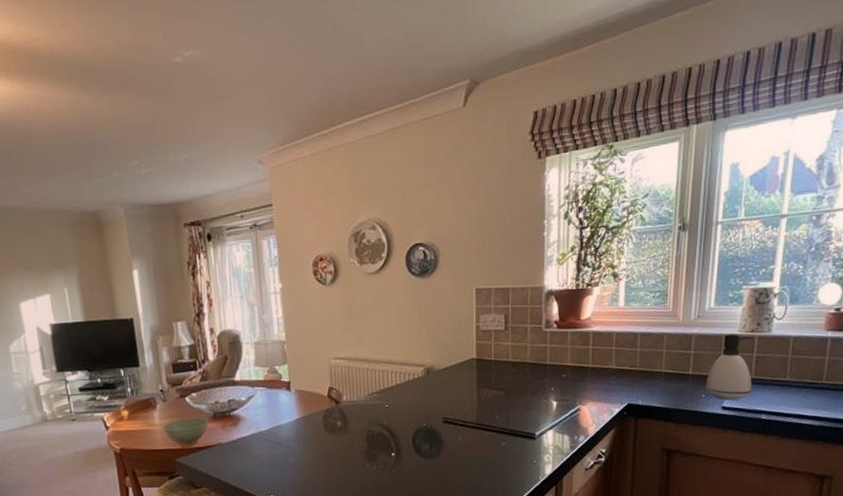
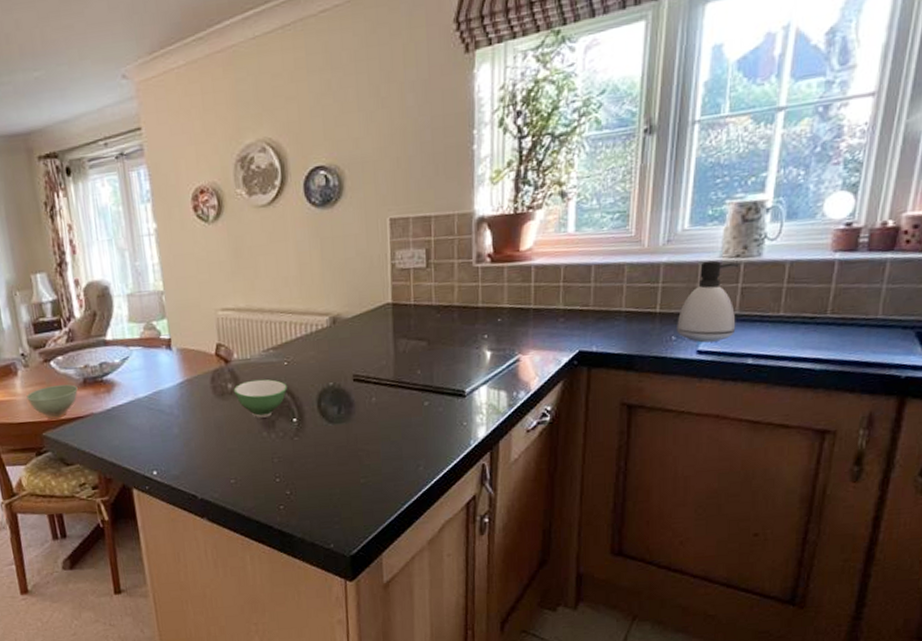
bowl: none [342,418,387,452] -> present [233,379,287,418]

